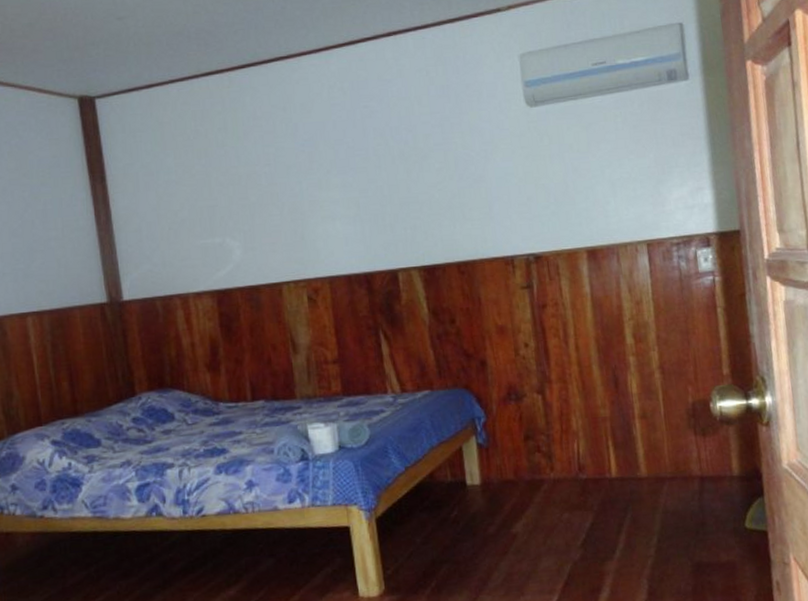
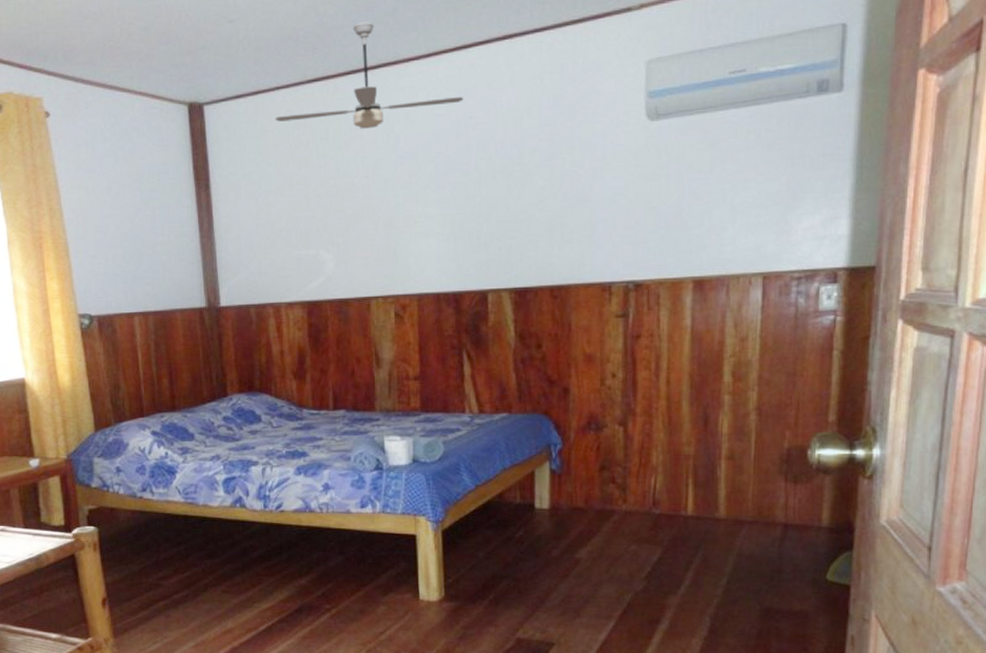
ceiling fan: none [170,19,357,119] -> present [275,21,464,129]

